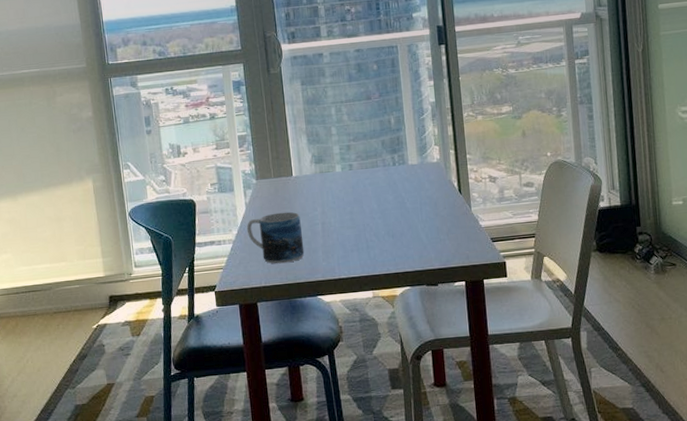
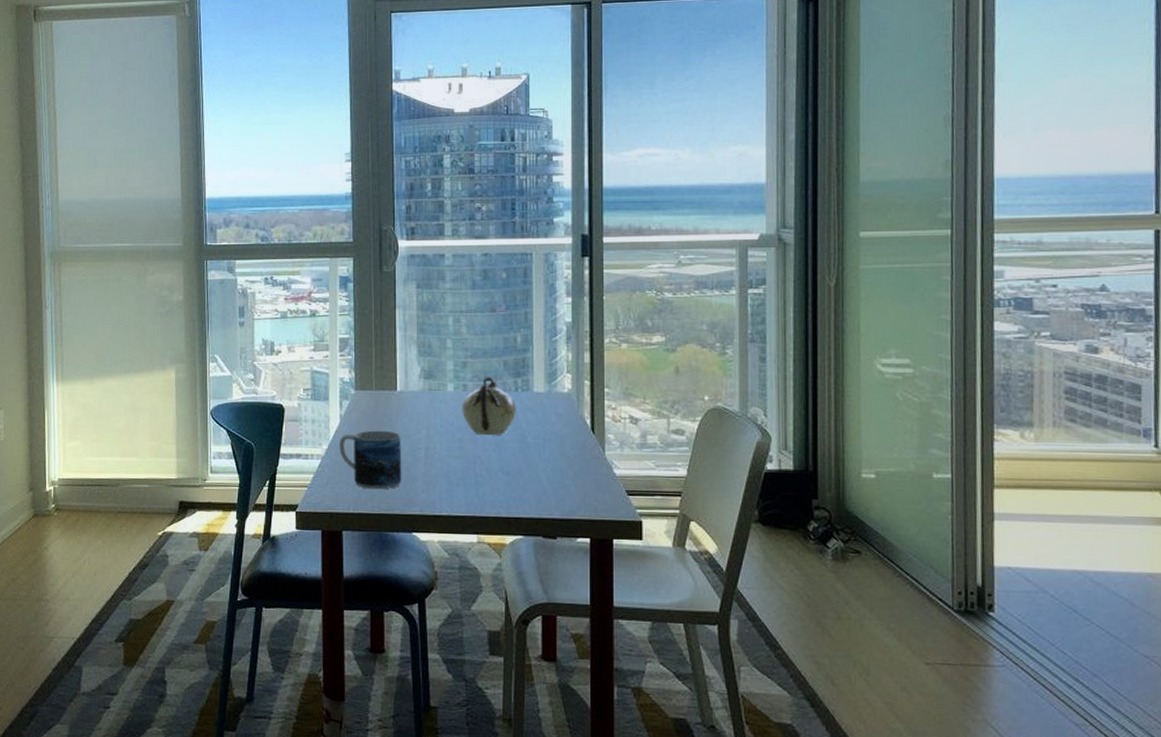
teapot: none [349,156,396,206] -> present [462,377,516,436]

